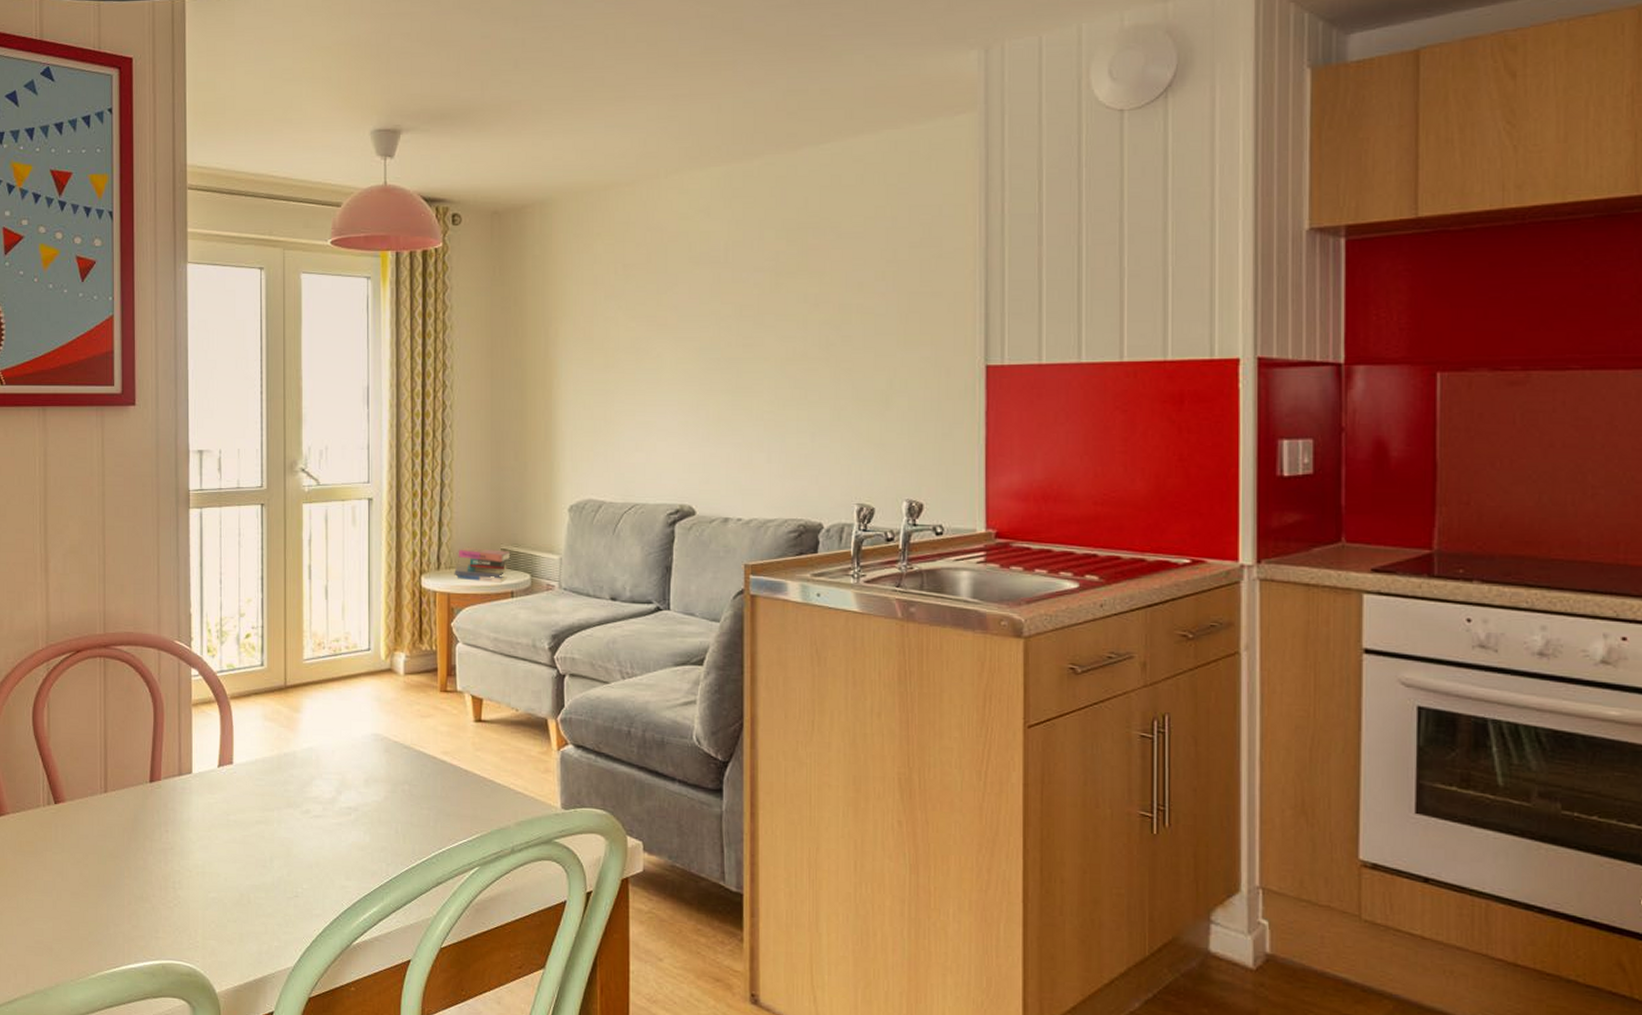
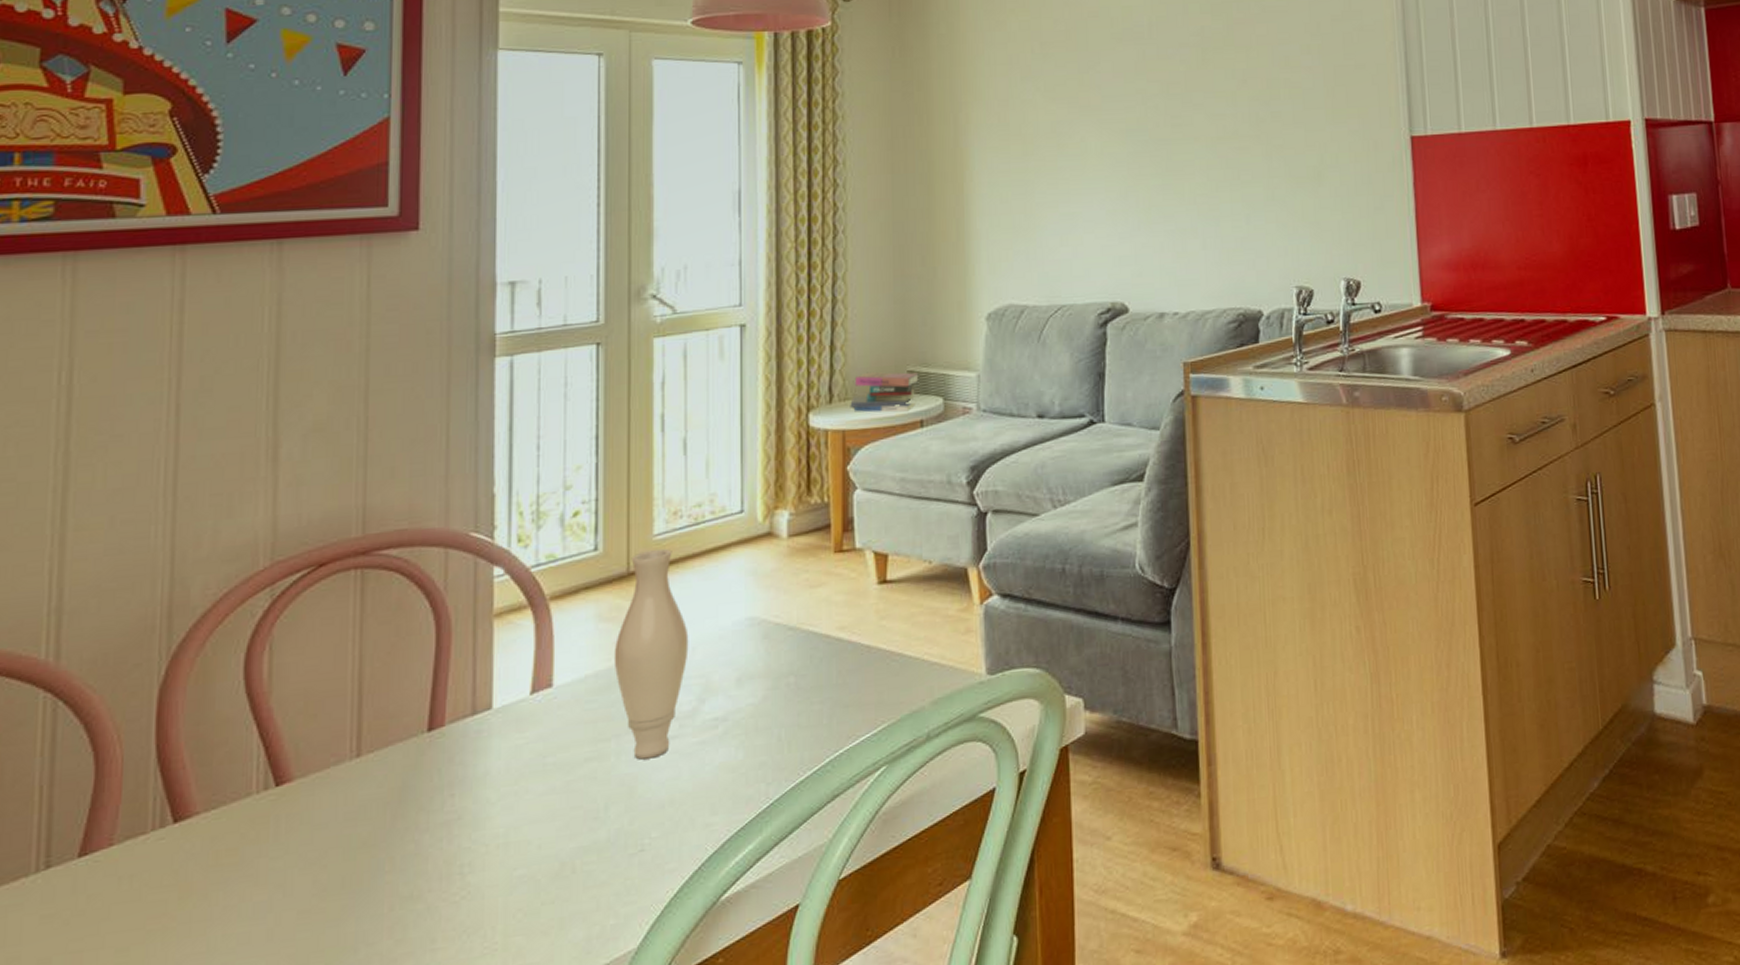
vase: none [275,670,330,830] -> present [613,548,689,760]

